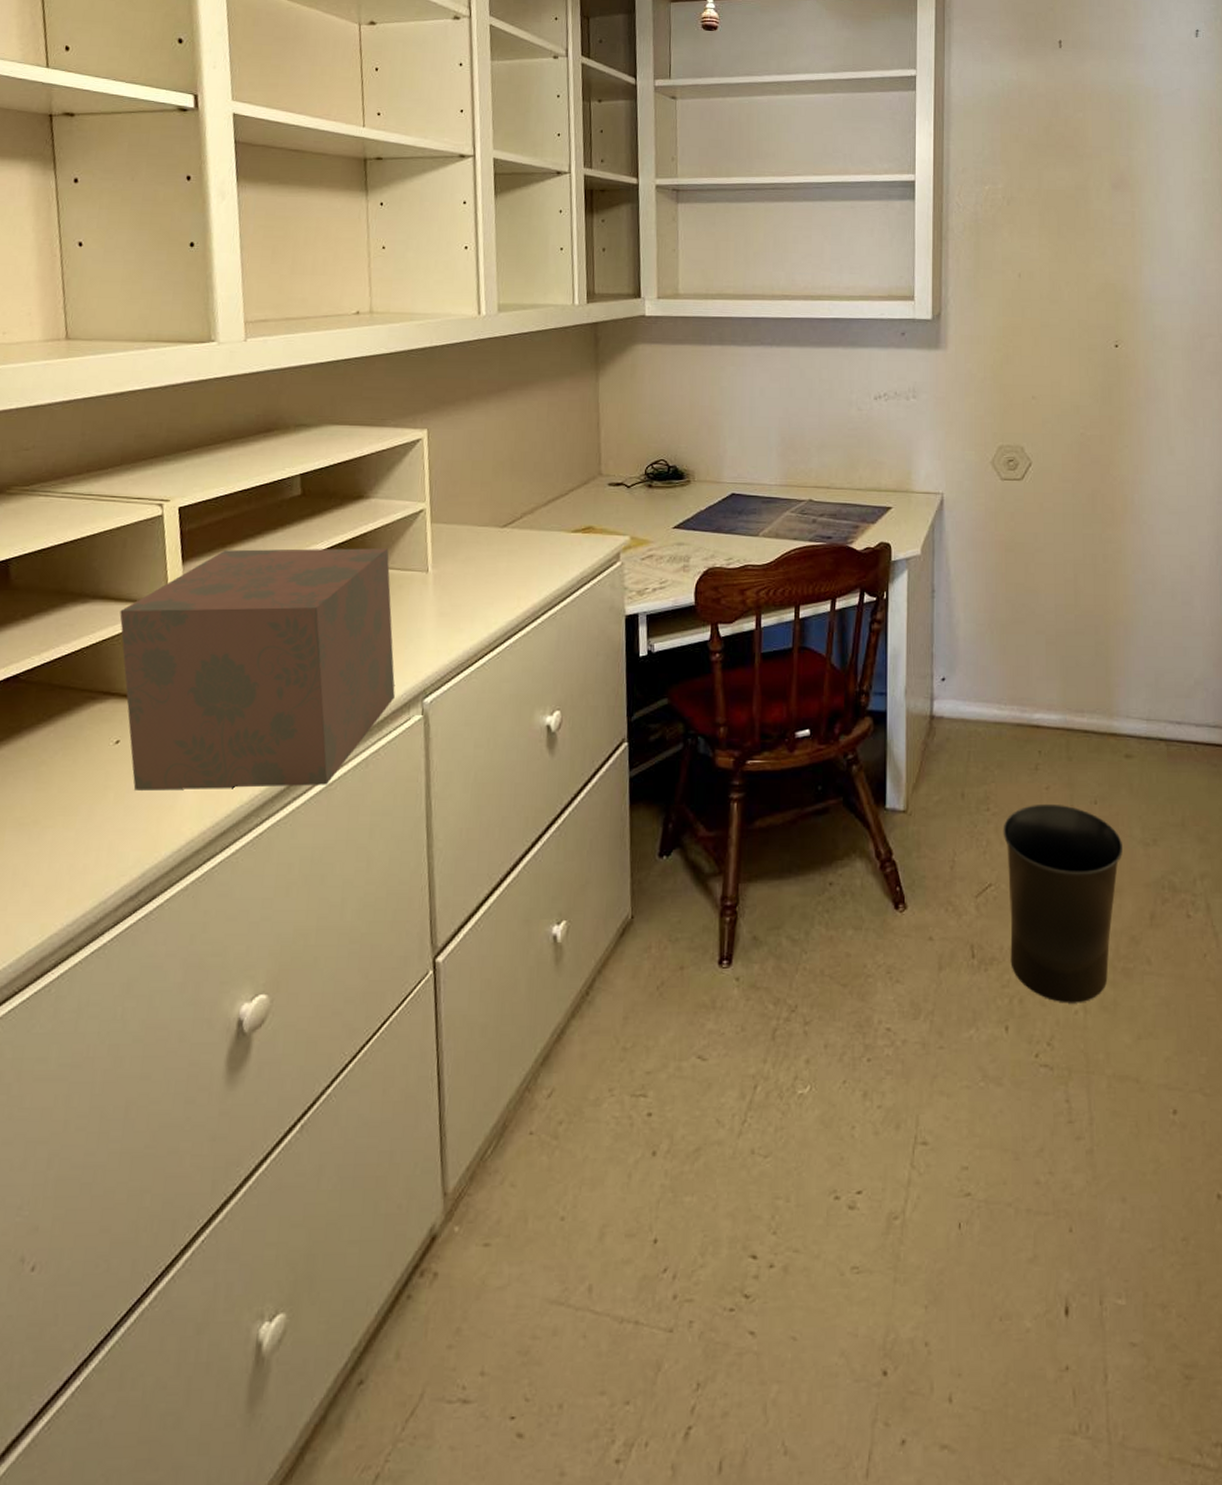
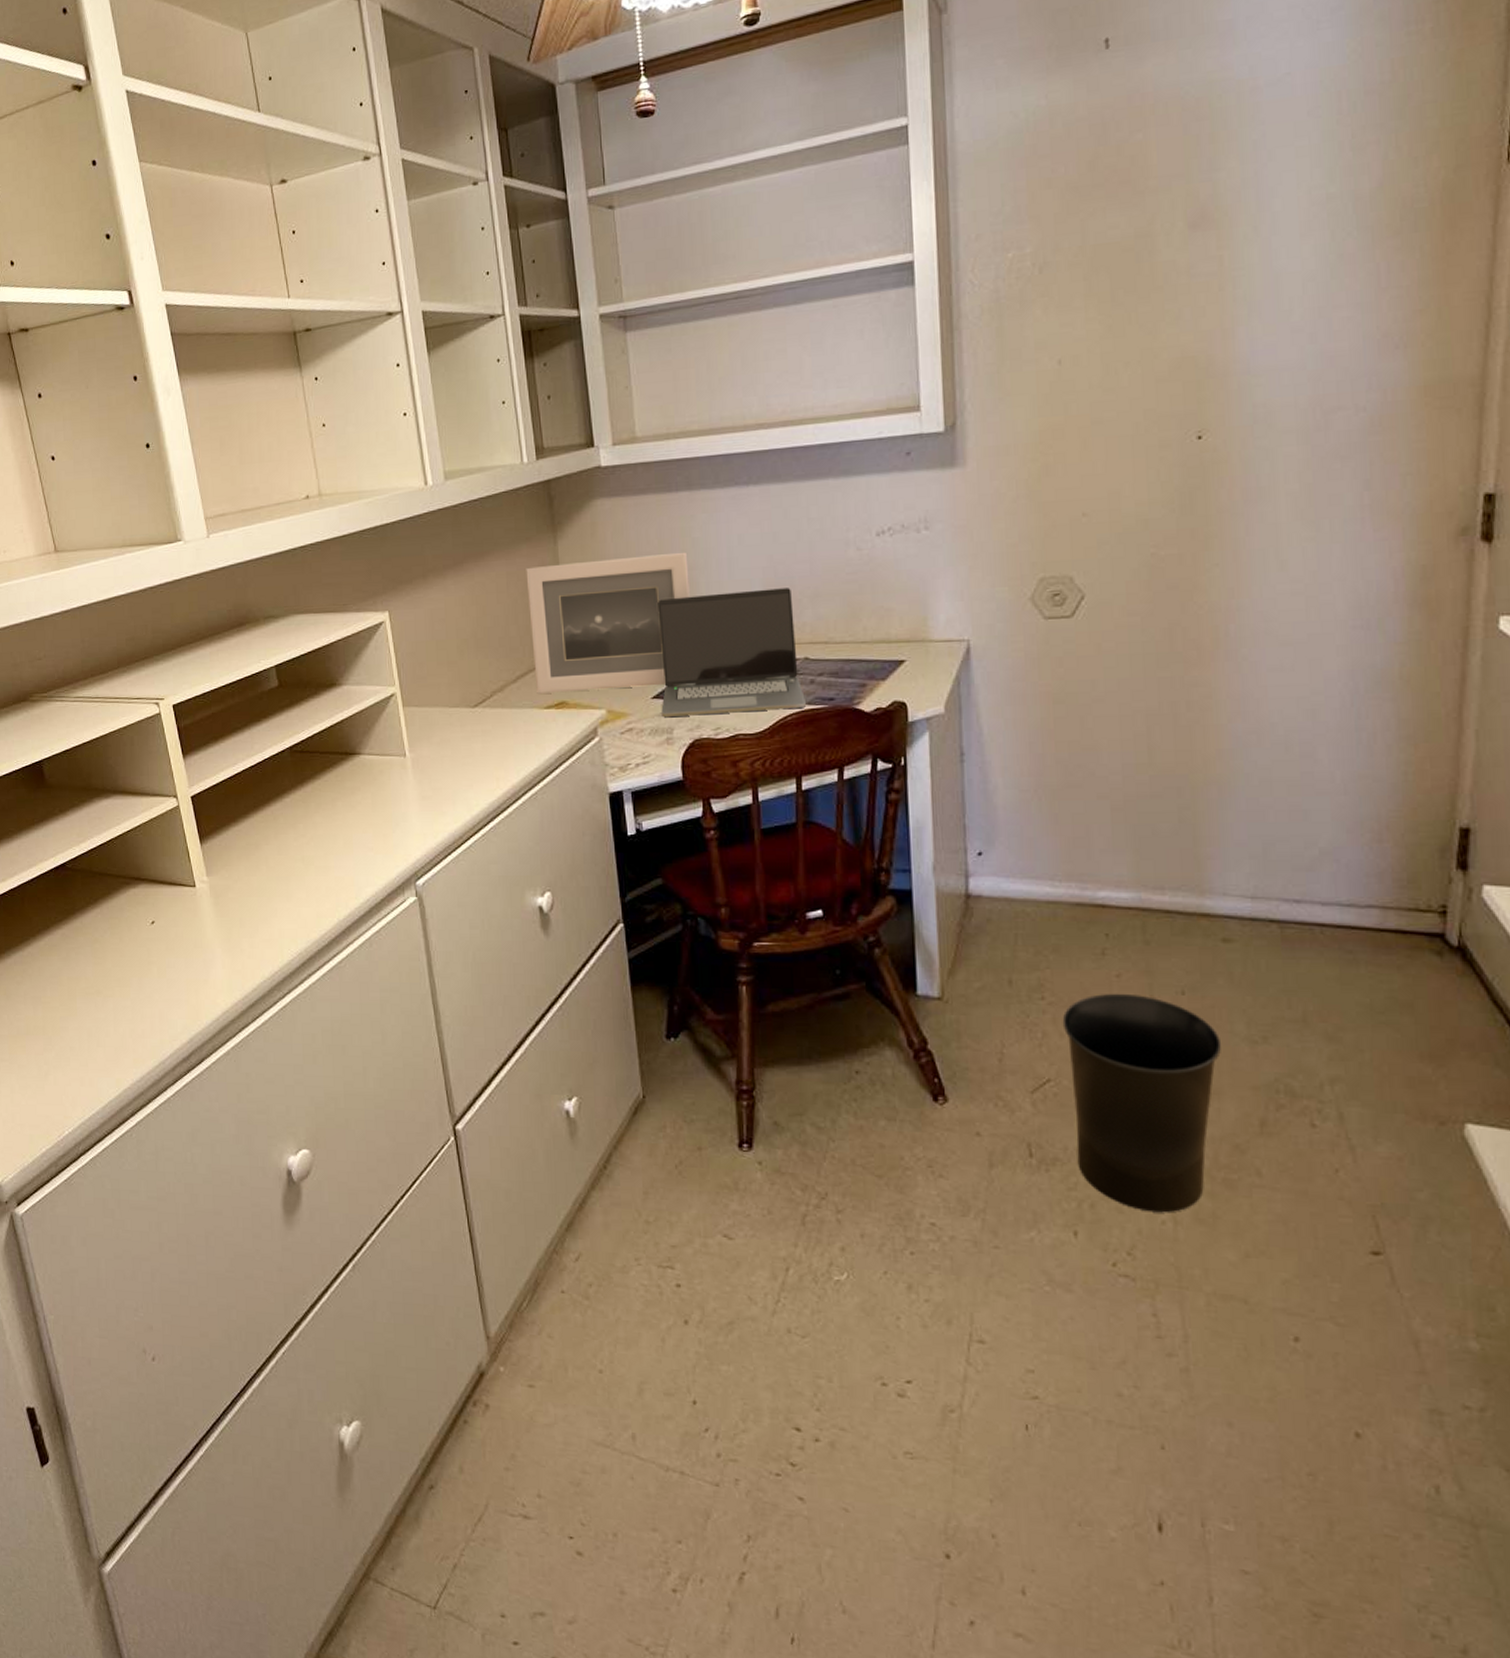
decorative box: present [120,548,395,791] -> none [138,735,389,966]
picture frame: none [565,398,715,518] -> present [526,552,690,694]
laptop: none [680,437,809,547] -> present [658,588,807,718]

